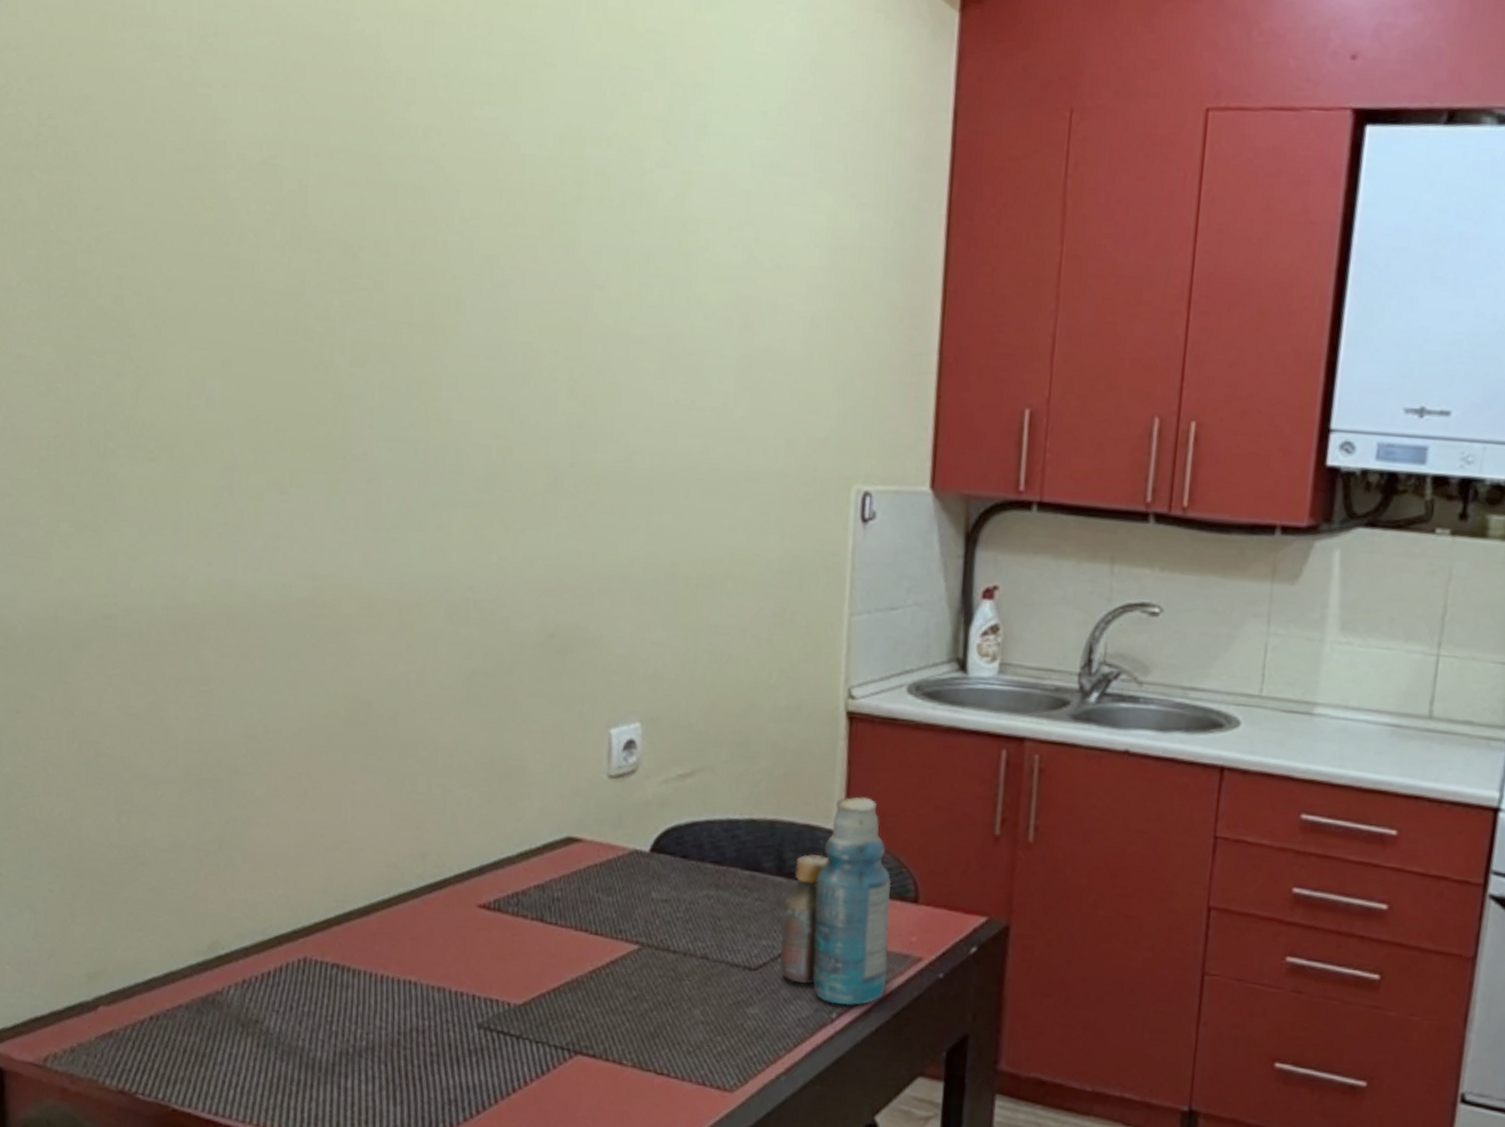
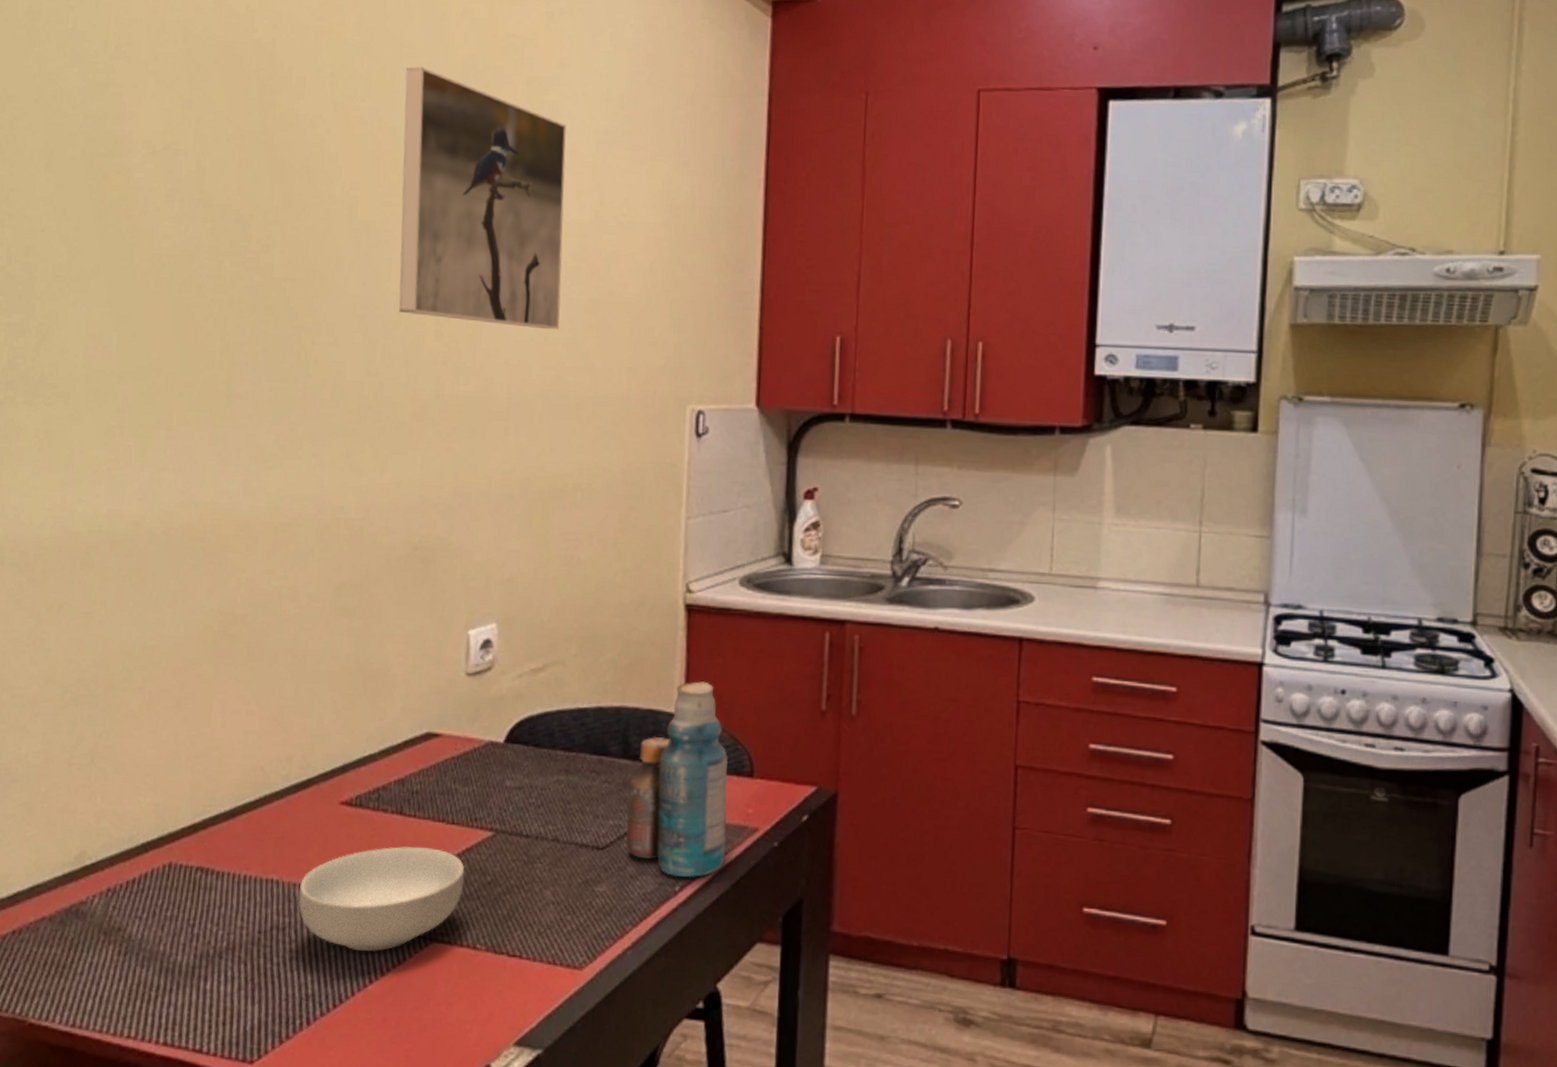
cereal bowl: none [437,954,610,1060] -> present [298,846,465,952]
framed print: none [527,67,716,392] -> present [399,67,566,330]

